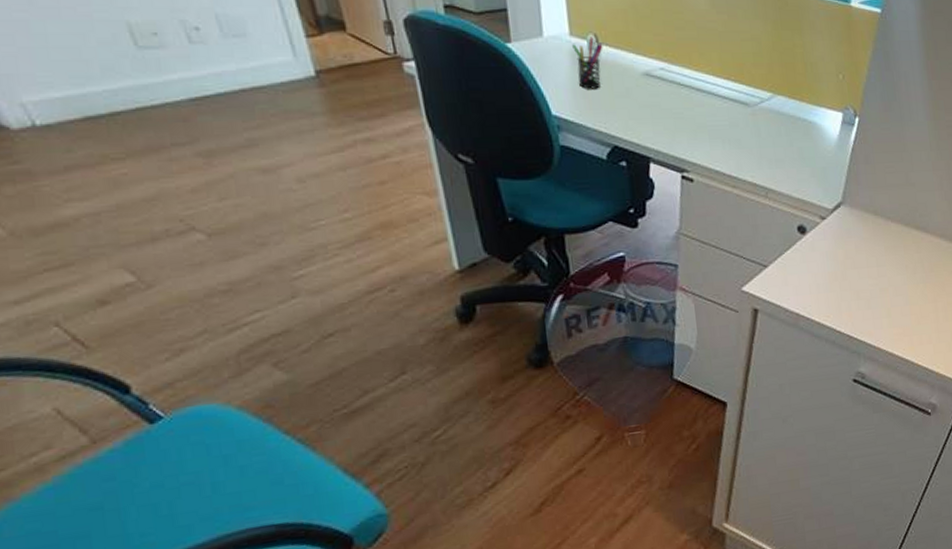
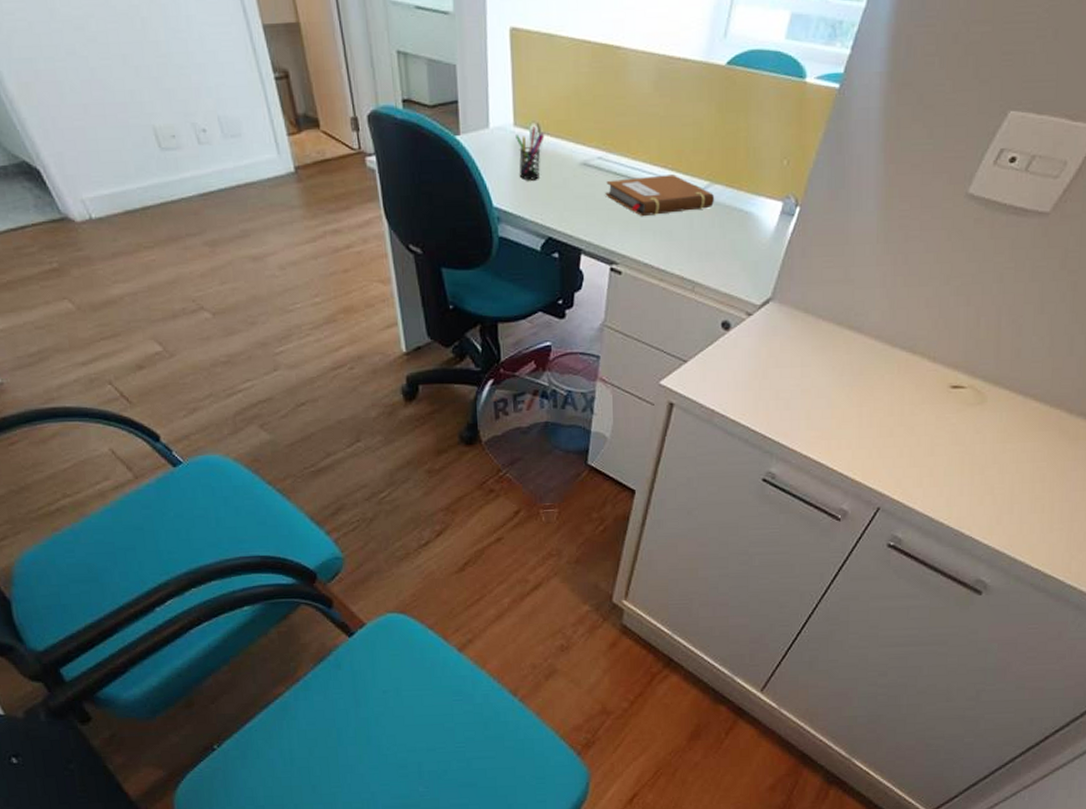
notebook: none [670,86,779,125] -> present [605,175,715,216]

